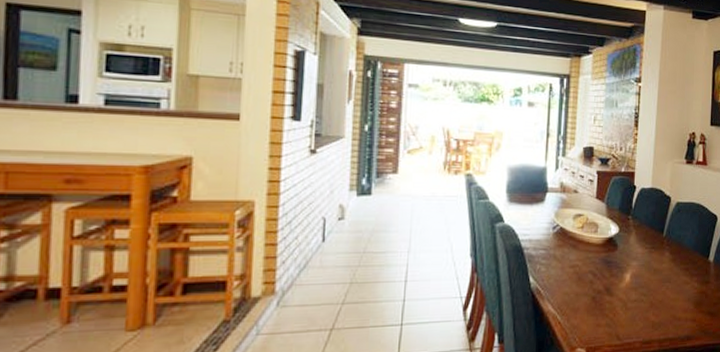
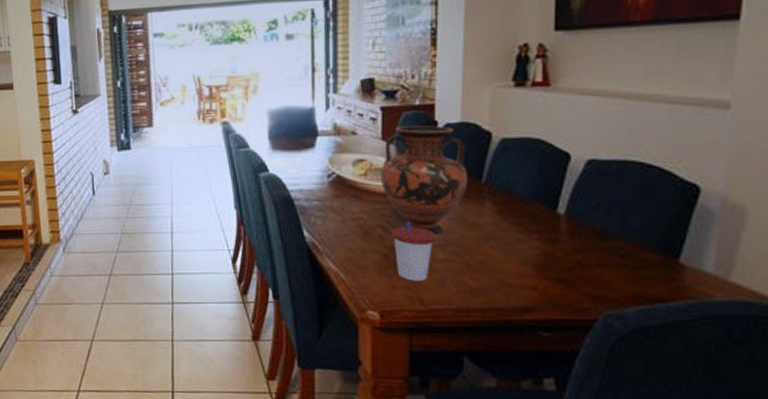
vase: none [593,188,655,279] -> present [380,125,468,235]
cup: none [599,267,631,319] -> present [391,221,436,281]

